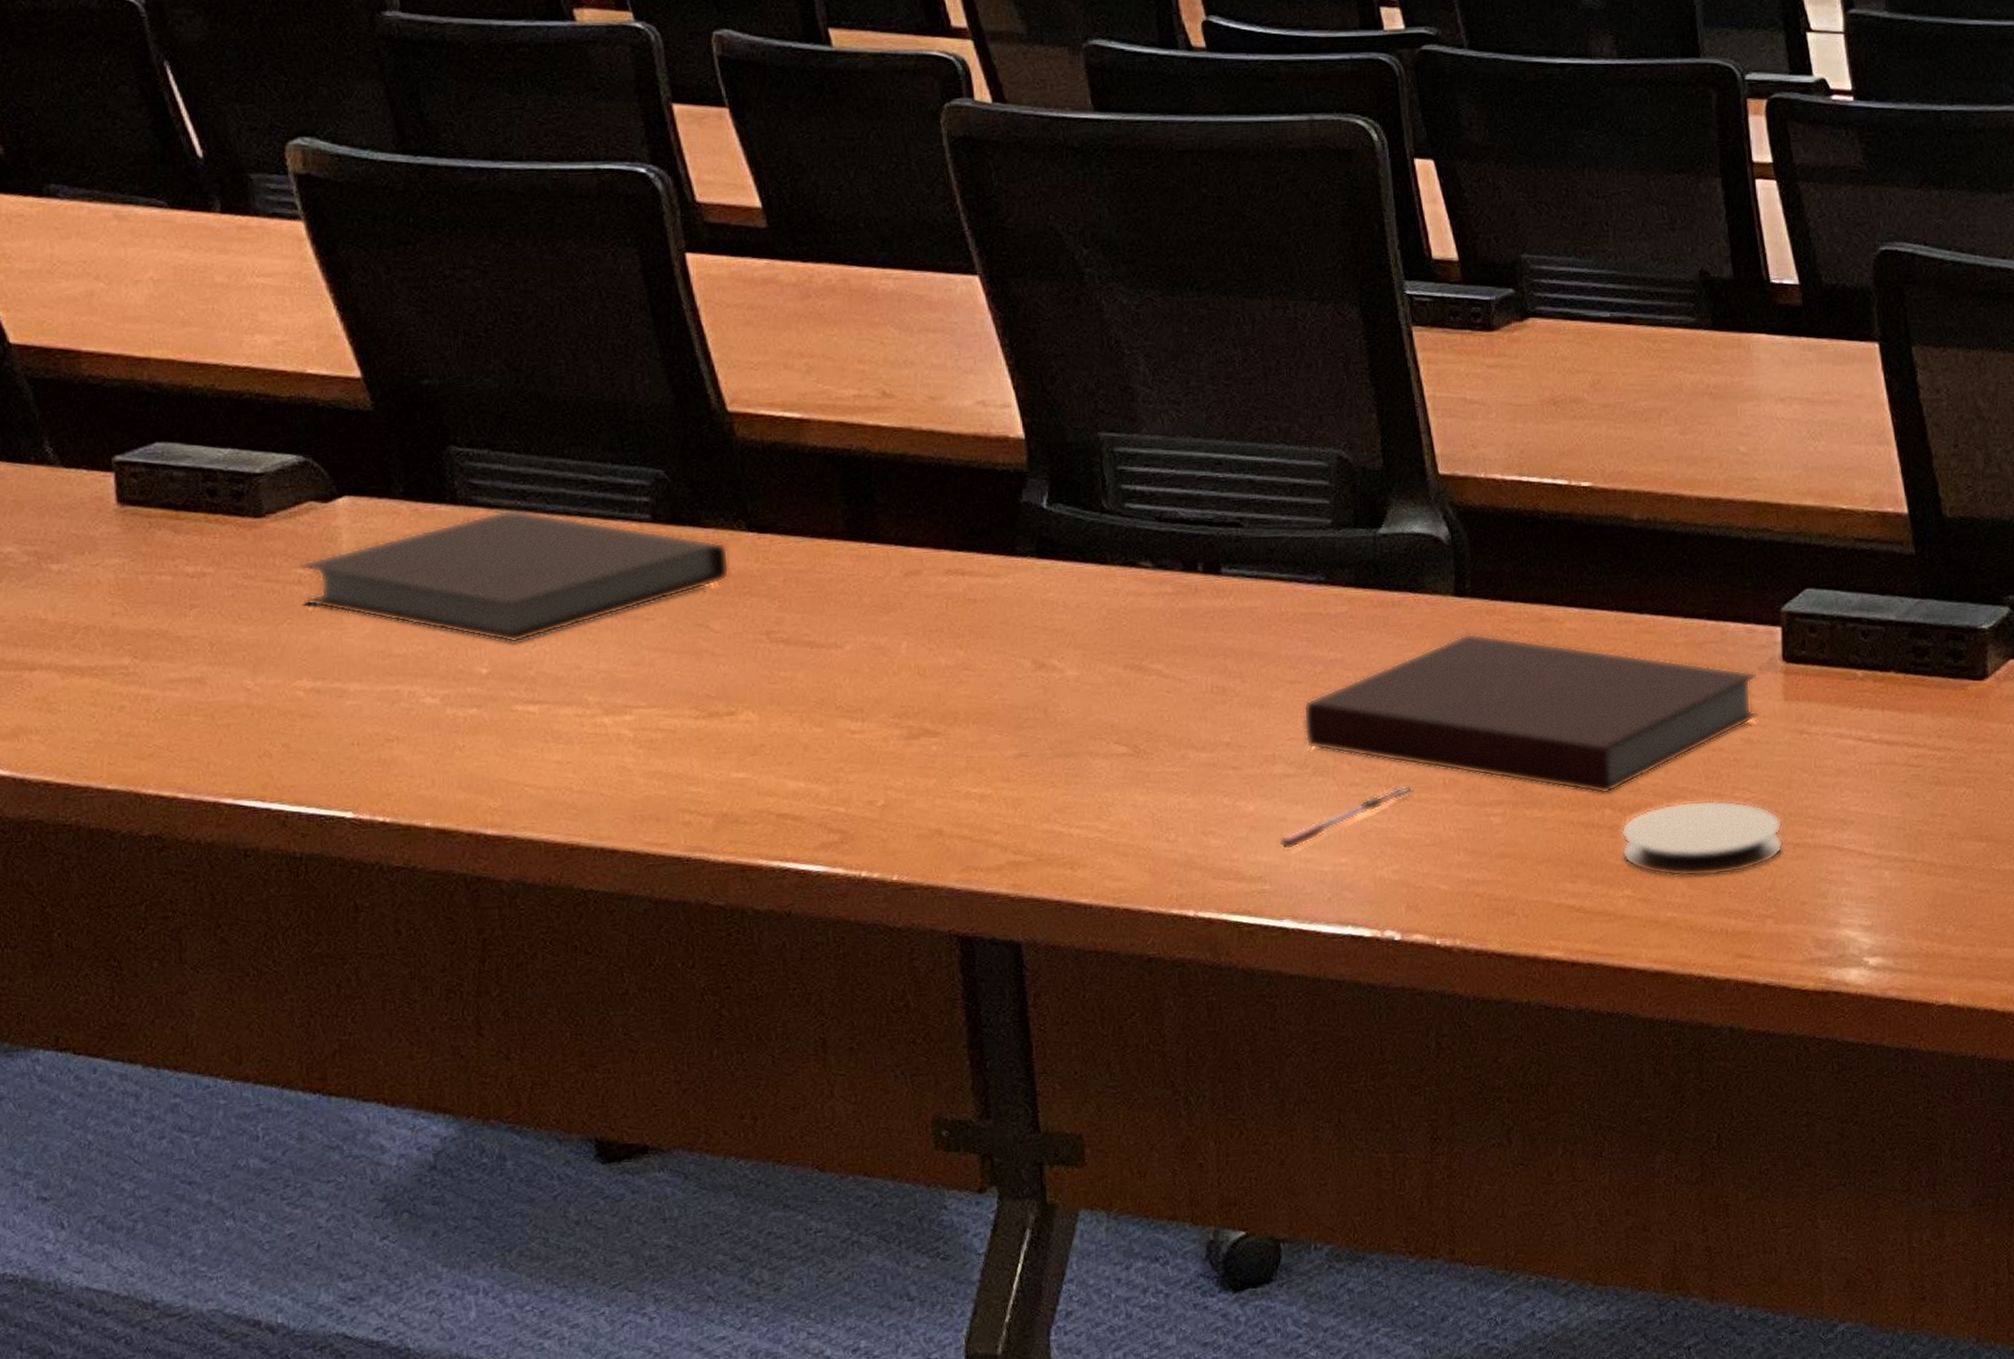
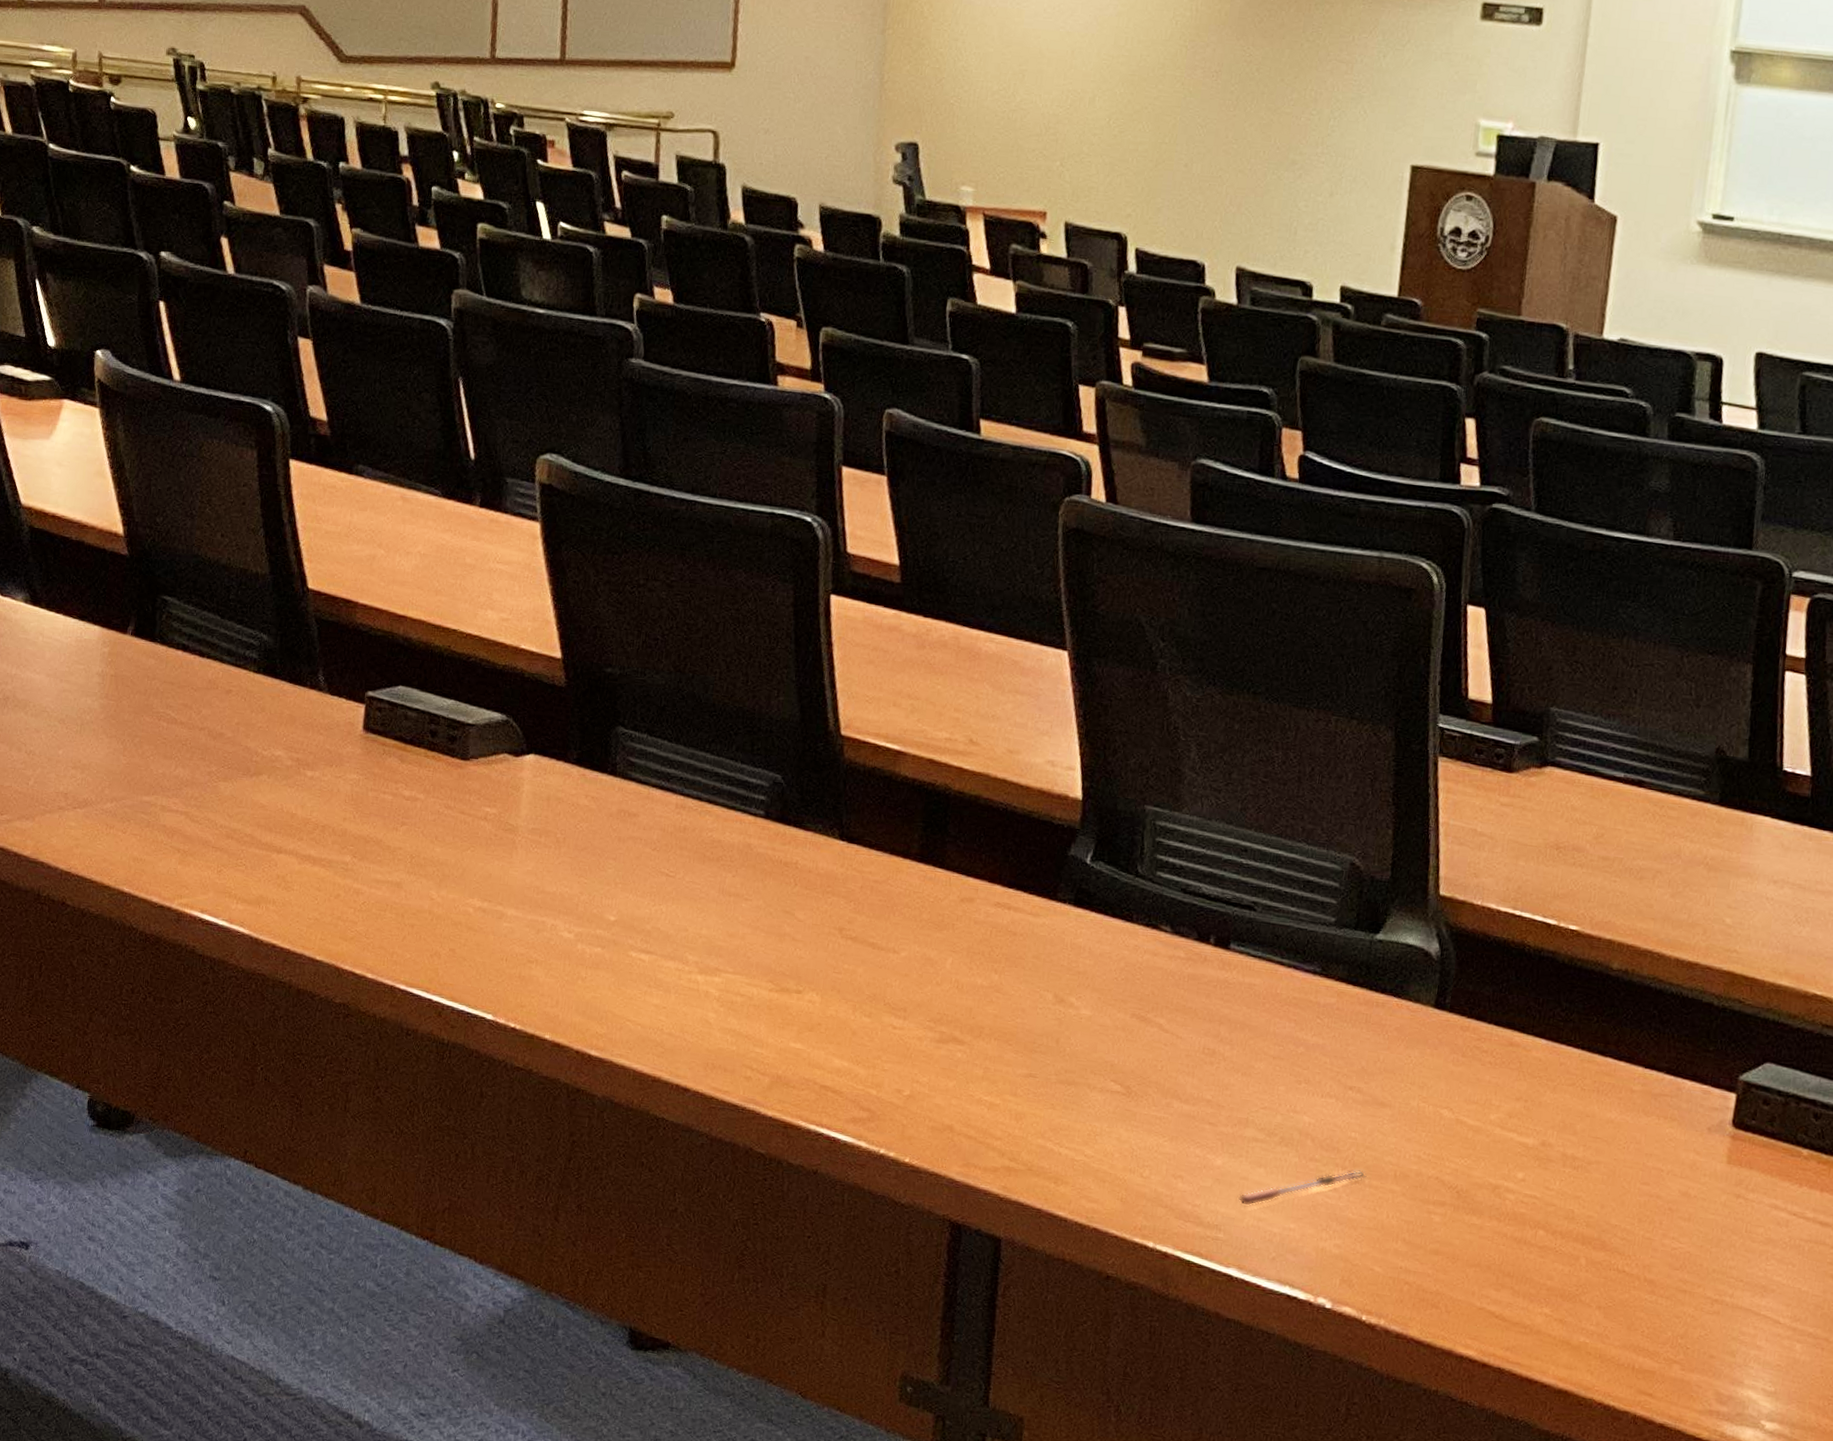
notebook: present [300,509,730,644] -> none [486,787,821,901]
notebook: present [1303,633,1758,795] -> none [1277,1044,1704,1217]
coaster: present [1621,800,1784,877] -> none [1547,1237,1705,1315]

